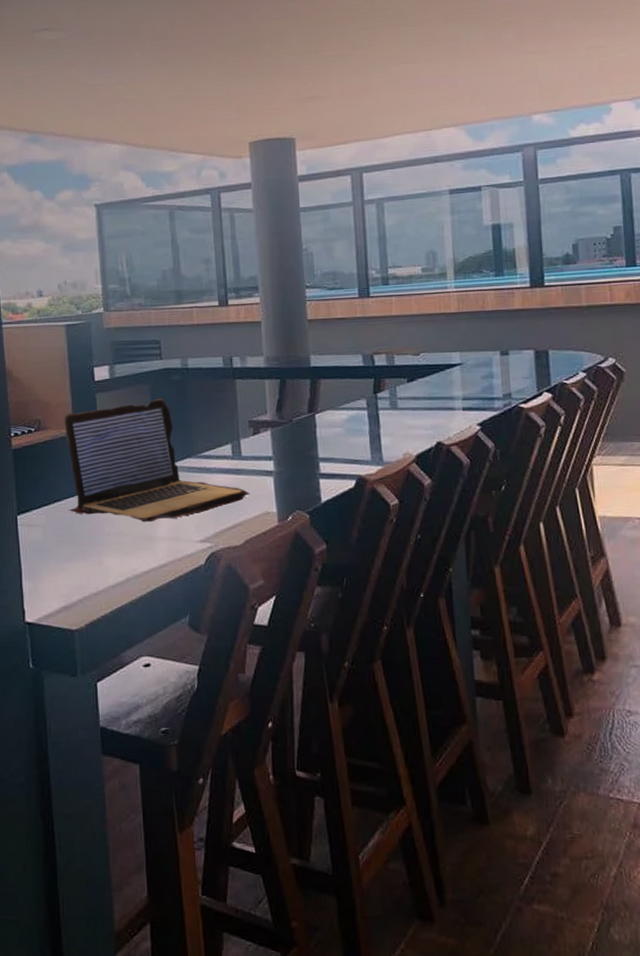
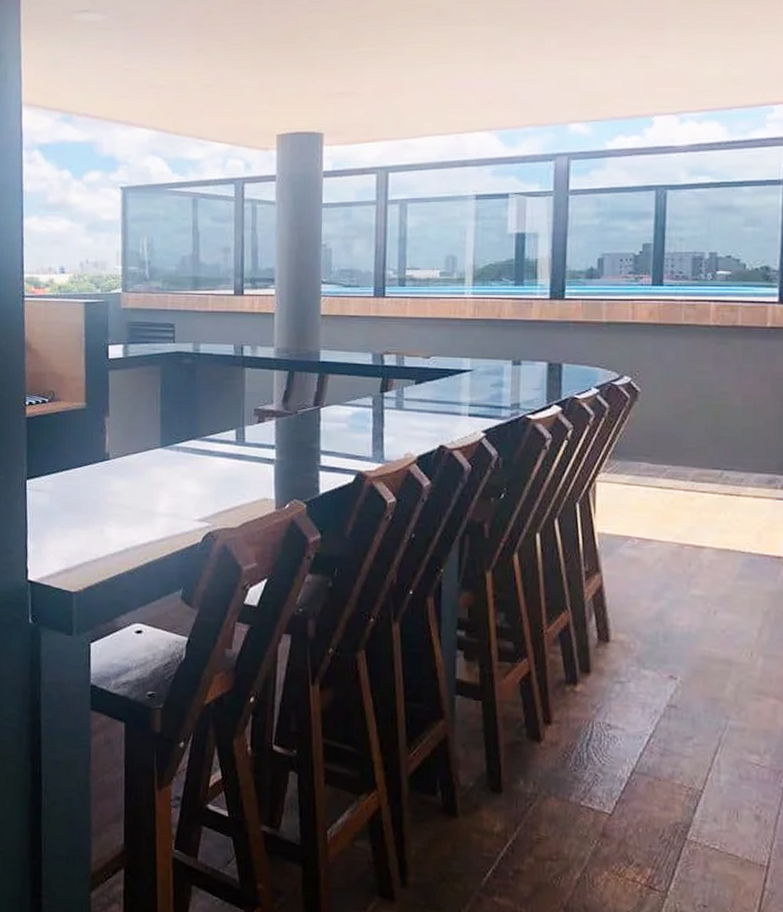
laptop: present [64,398,251,523] -> none [76,380,251,498]

